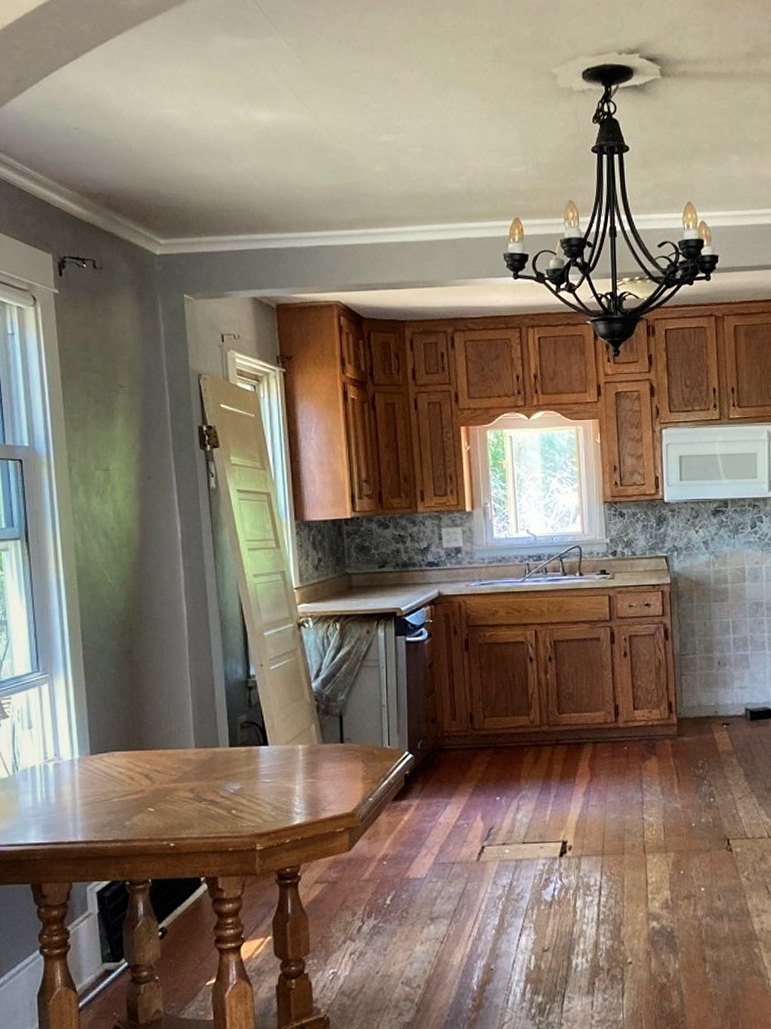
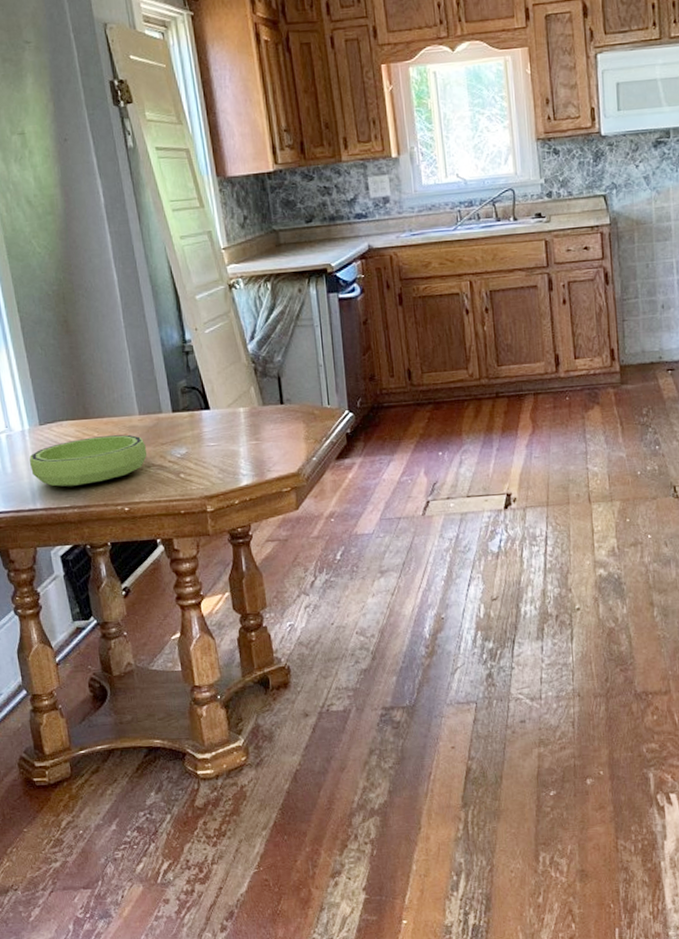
bowl: none [75,768,200,820] -> present [29,434,148,487]

